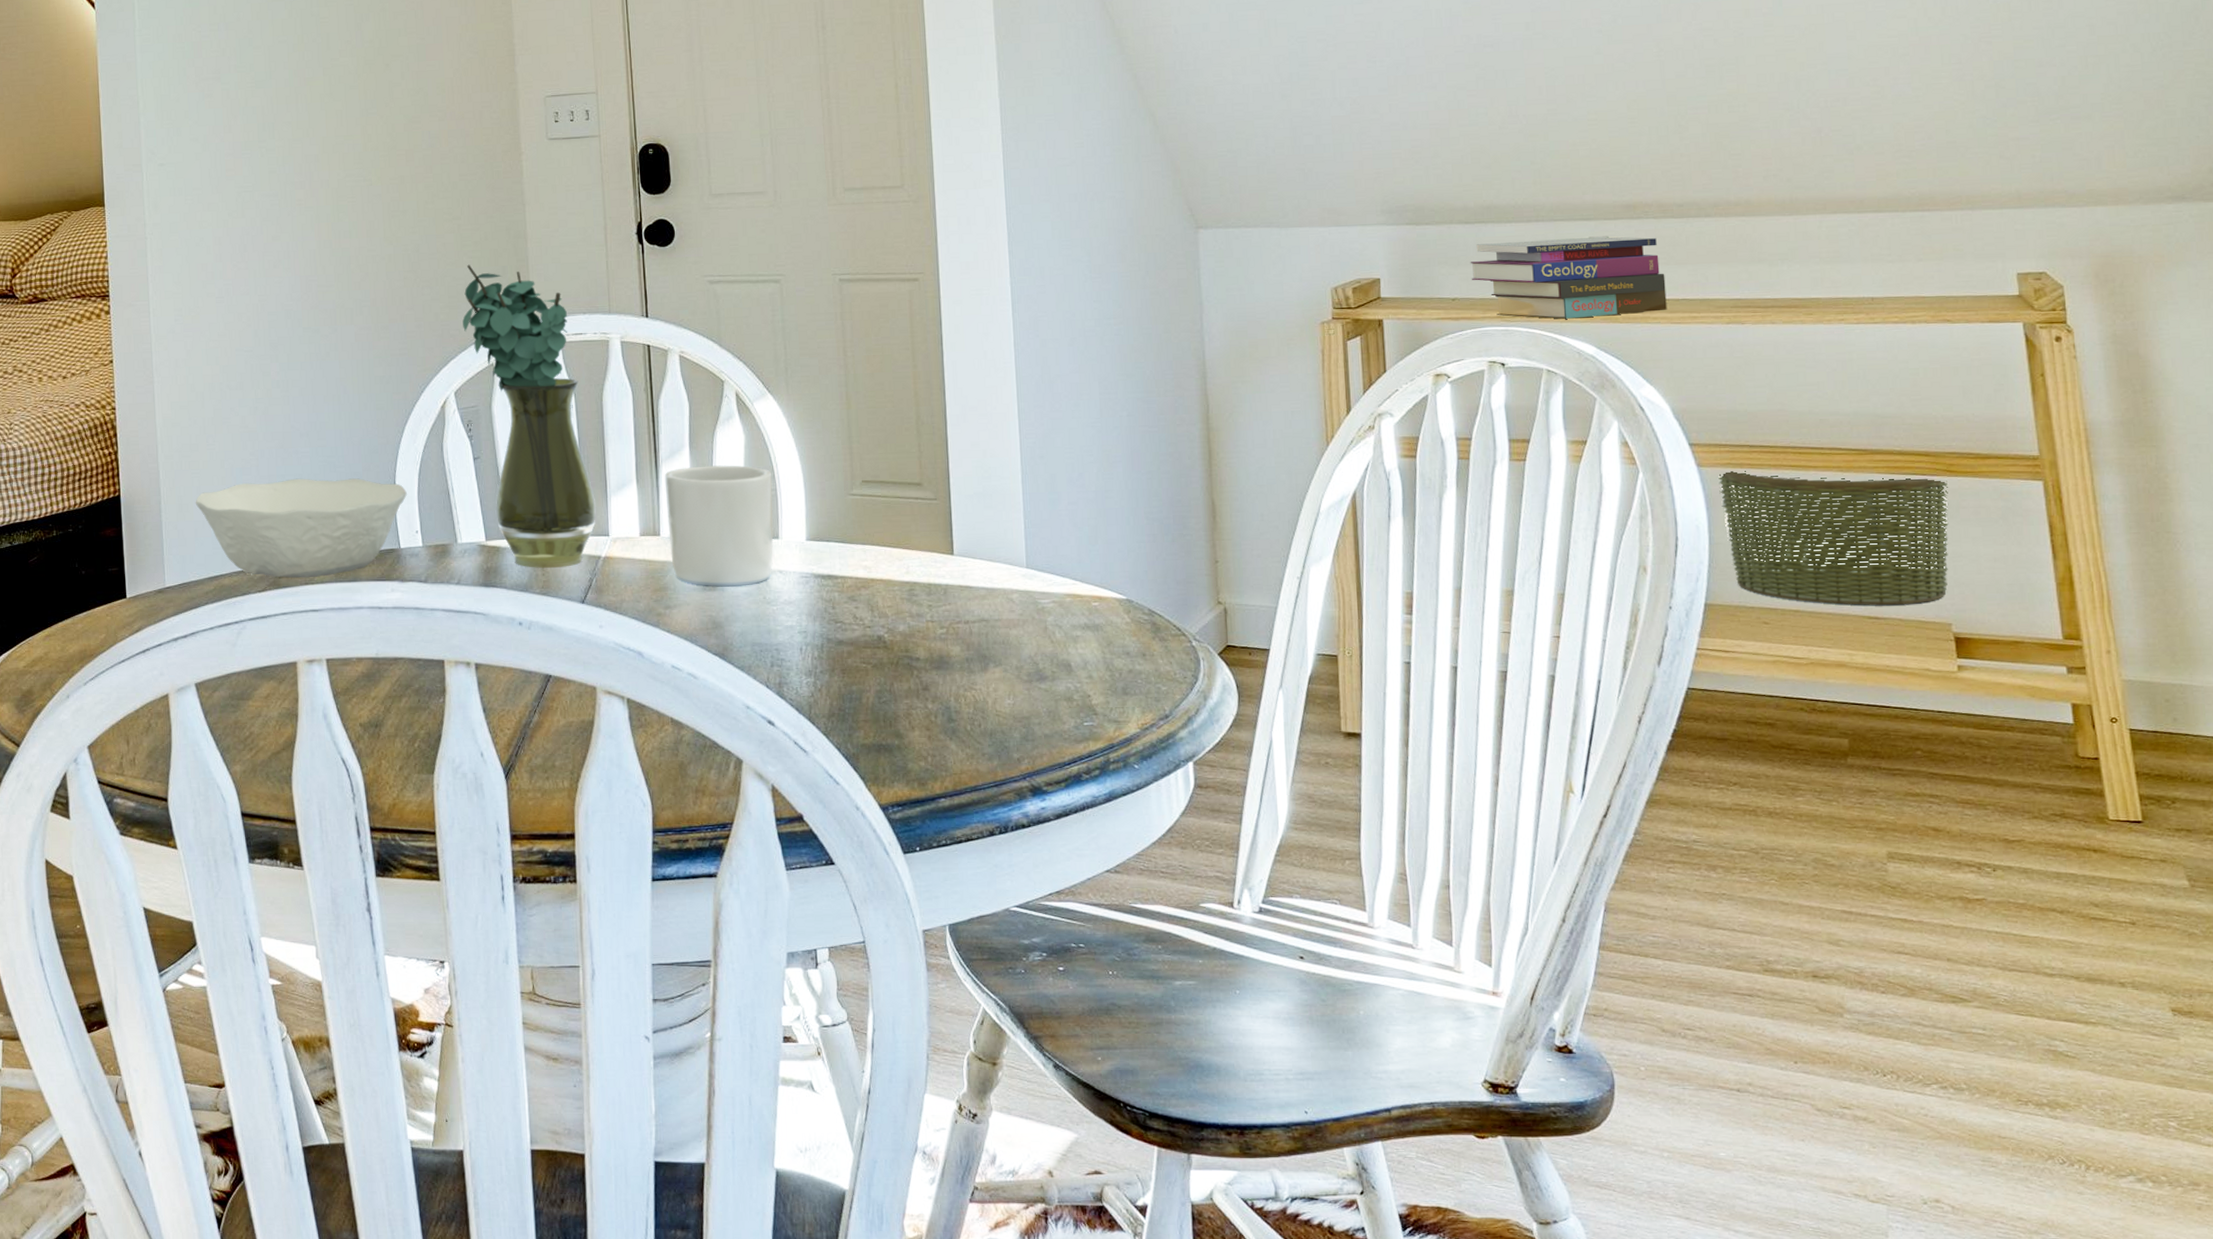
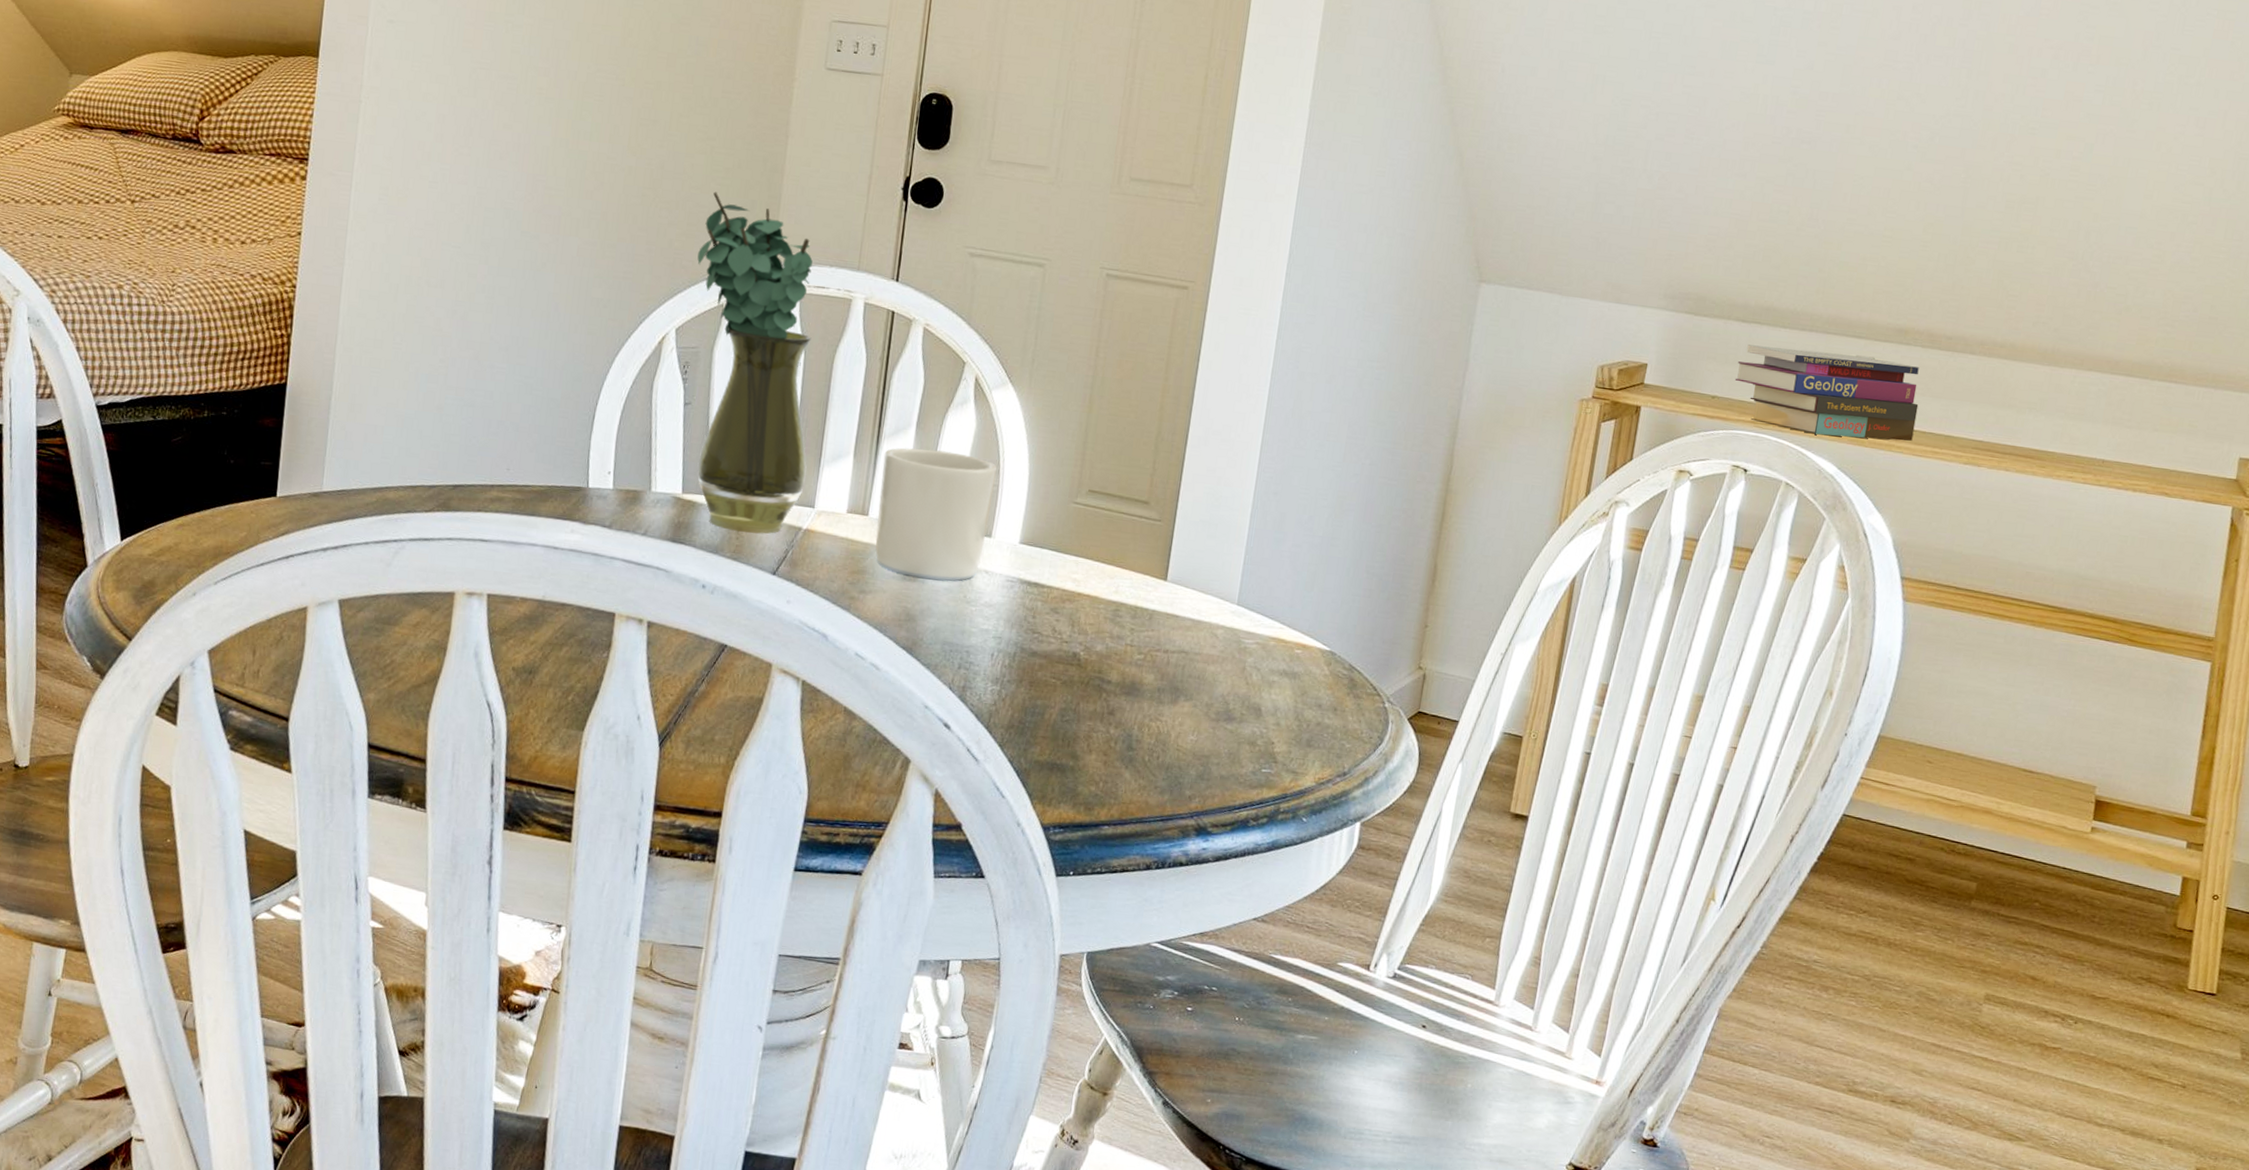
bowl: present [195,478,407,579] -> none [370,391,606,506]
basket: present [1718,470,1949,605] -> none [1913,609,2126,763]

